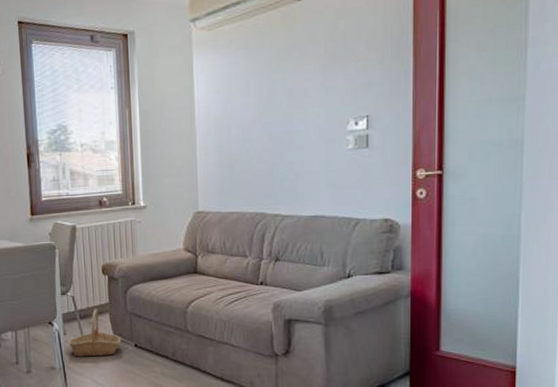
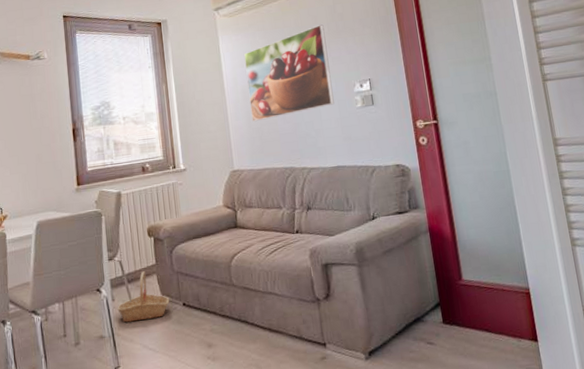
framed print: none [221,45,321,159] -> present [244,24,335,122]

